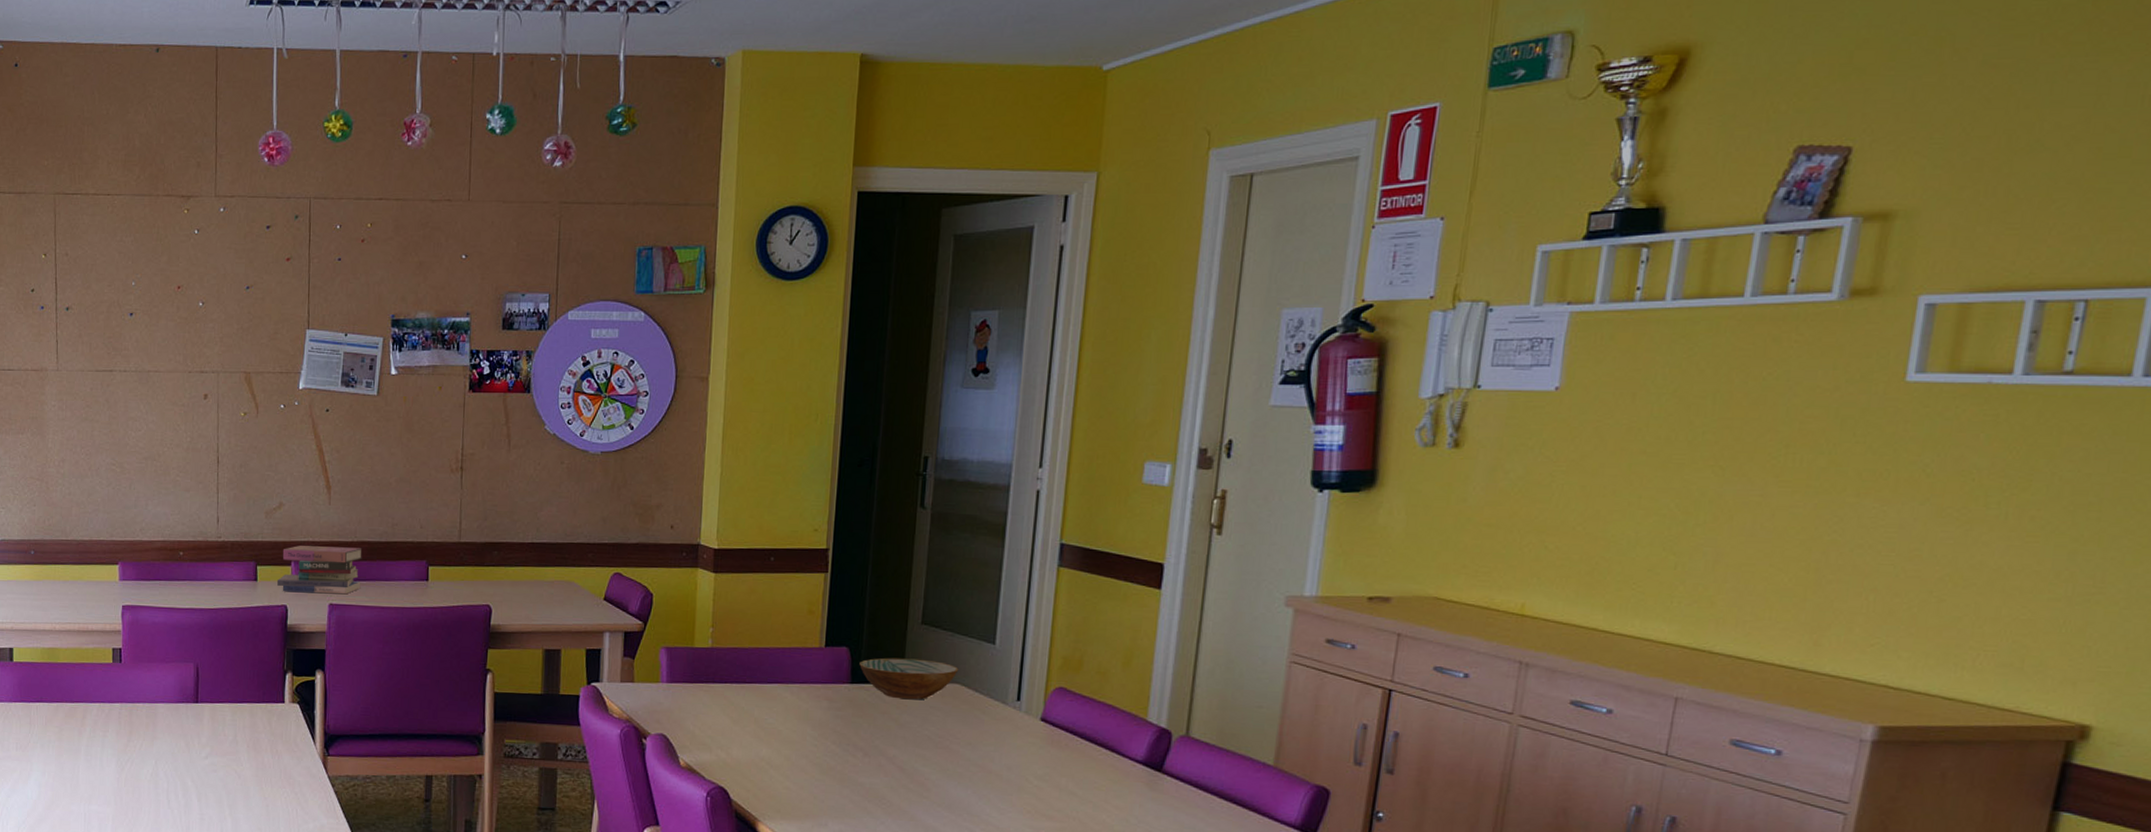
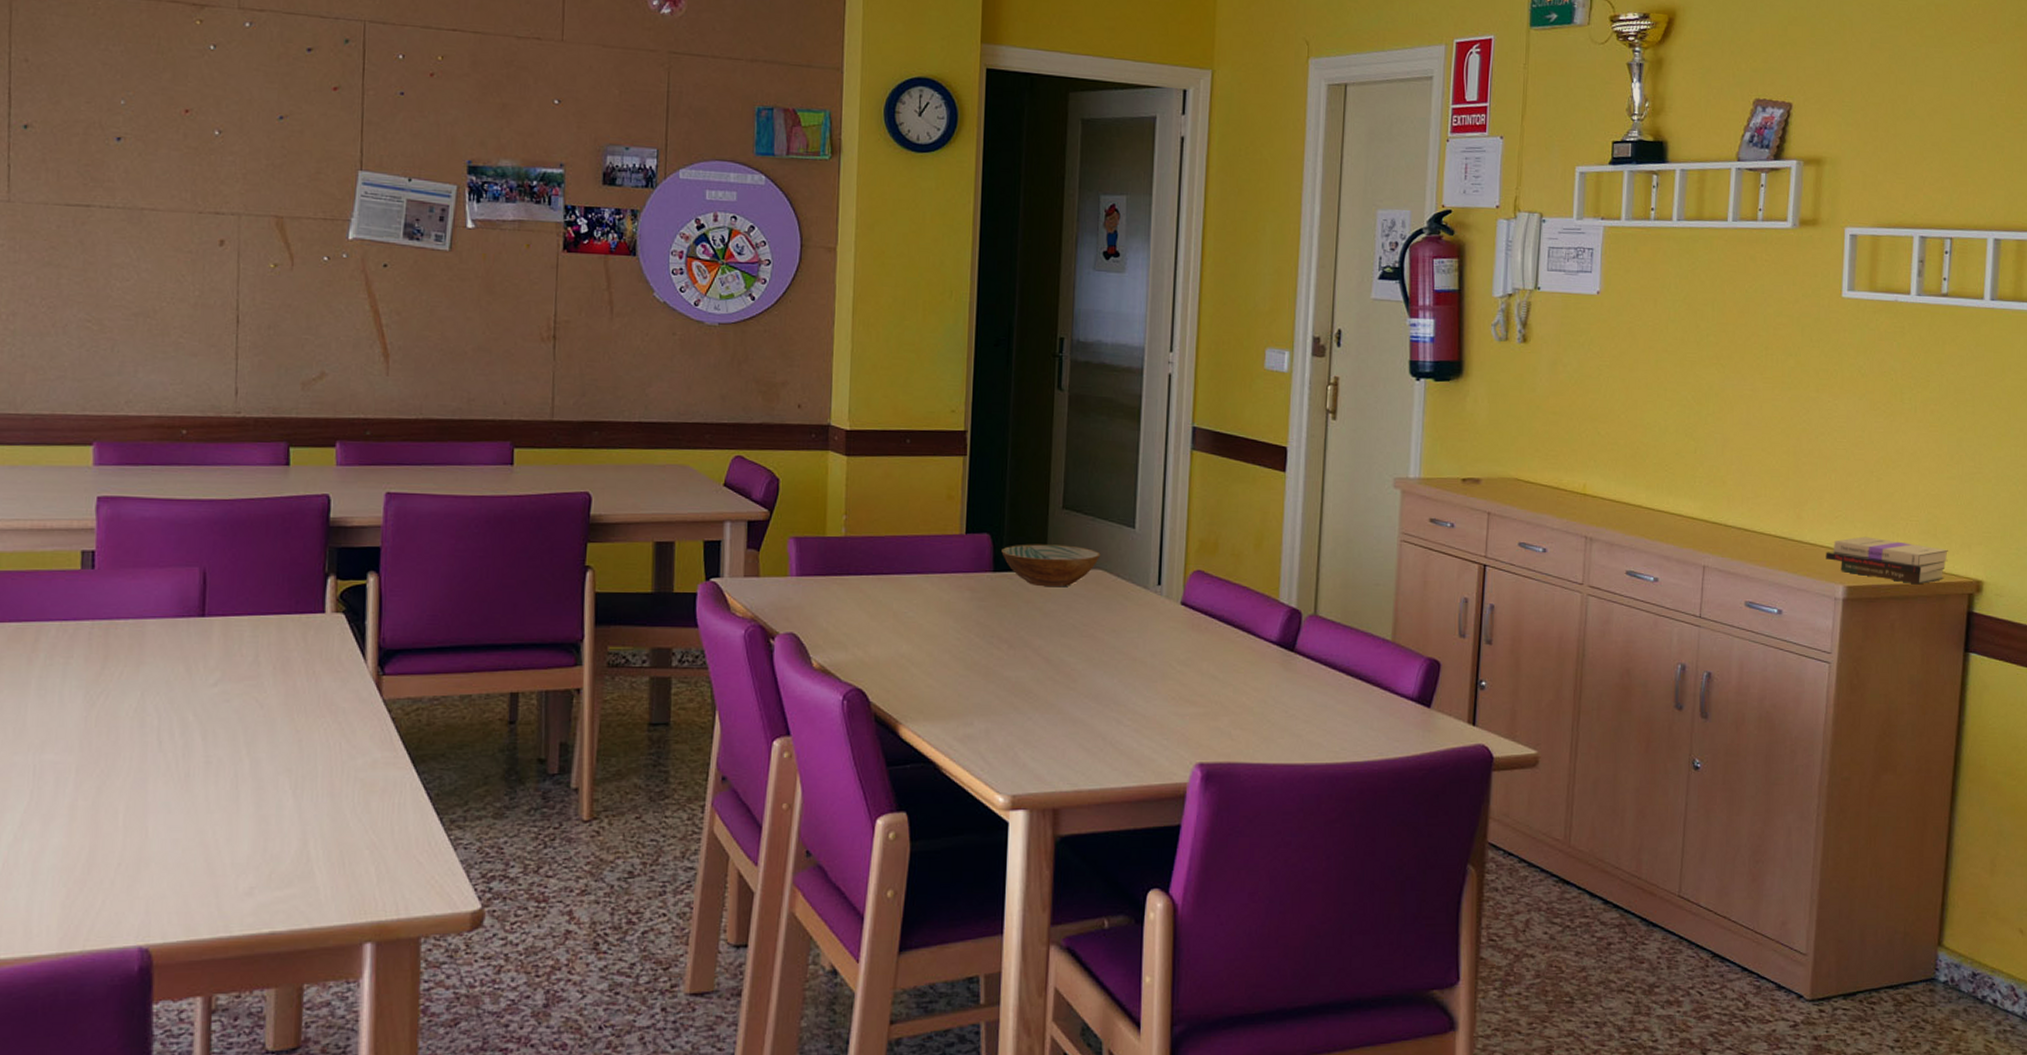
books: present [277,546,363,595] -> none [317,423,430,482]
books: none [1851,668,2040,728] -> present [1826,536,1948,585]

